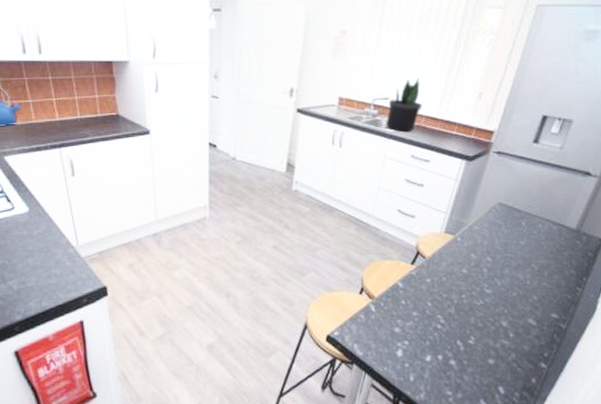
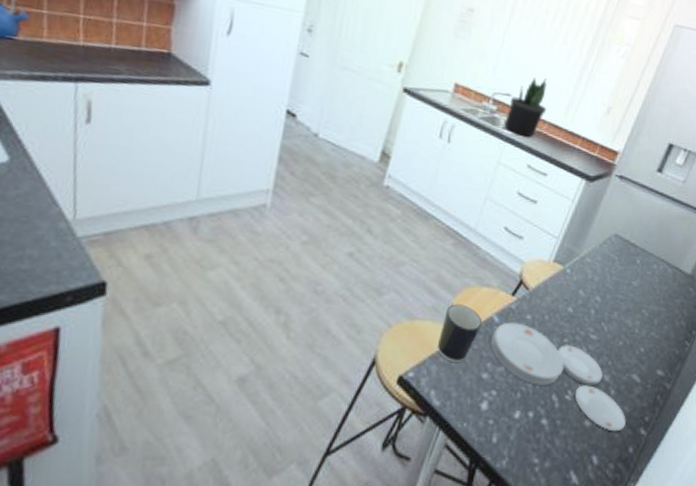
mug: none [354,276,389,322] -> present [436,304,483,363]
plate: none [399,285,526,367] -> present [491,322,626,432]

